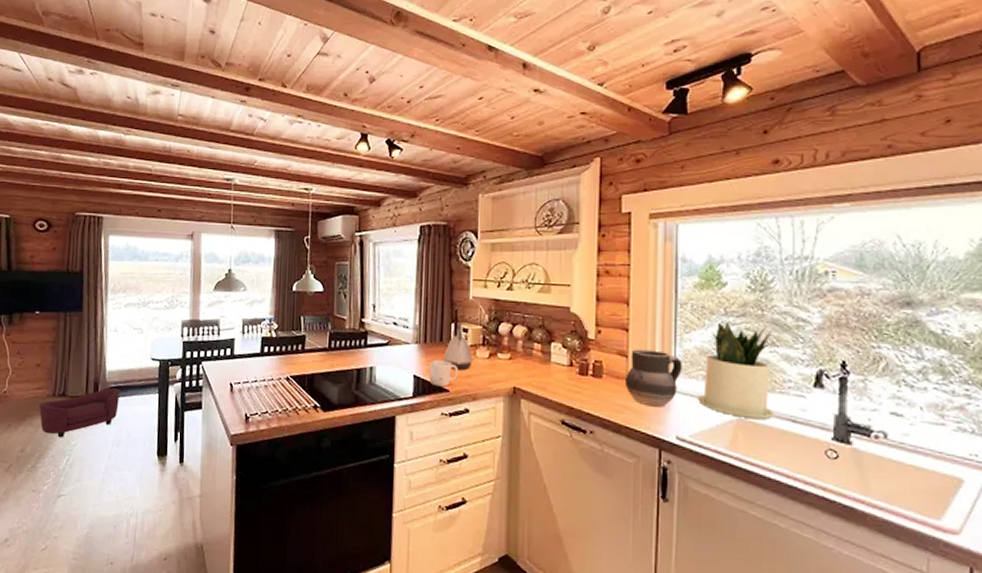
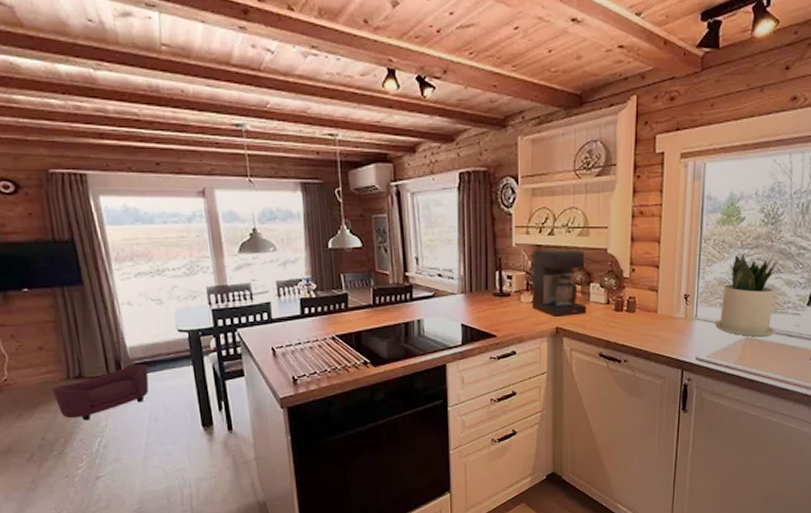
mug: present [429,360,459,387] -> none [476,308,505,333]
kettle: present [443,322,473,370] -> none [489,270,517,316]
coffee maker: none [487,303,548,376] -> present [531,249,587,316]
ceramic jug: present [625,349,682,407] -> none [655,283,704,334]

